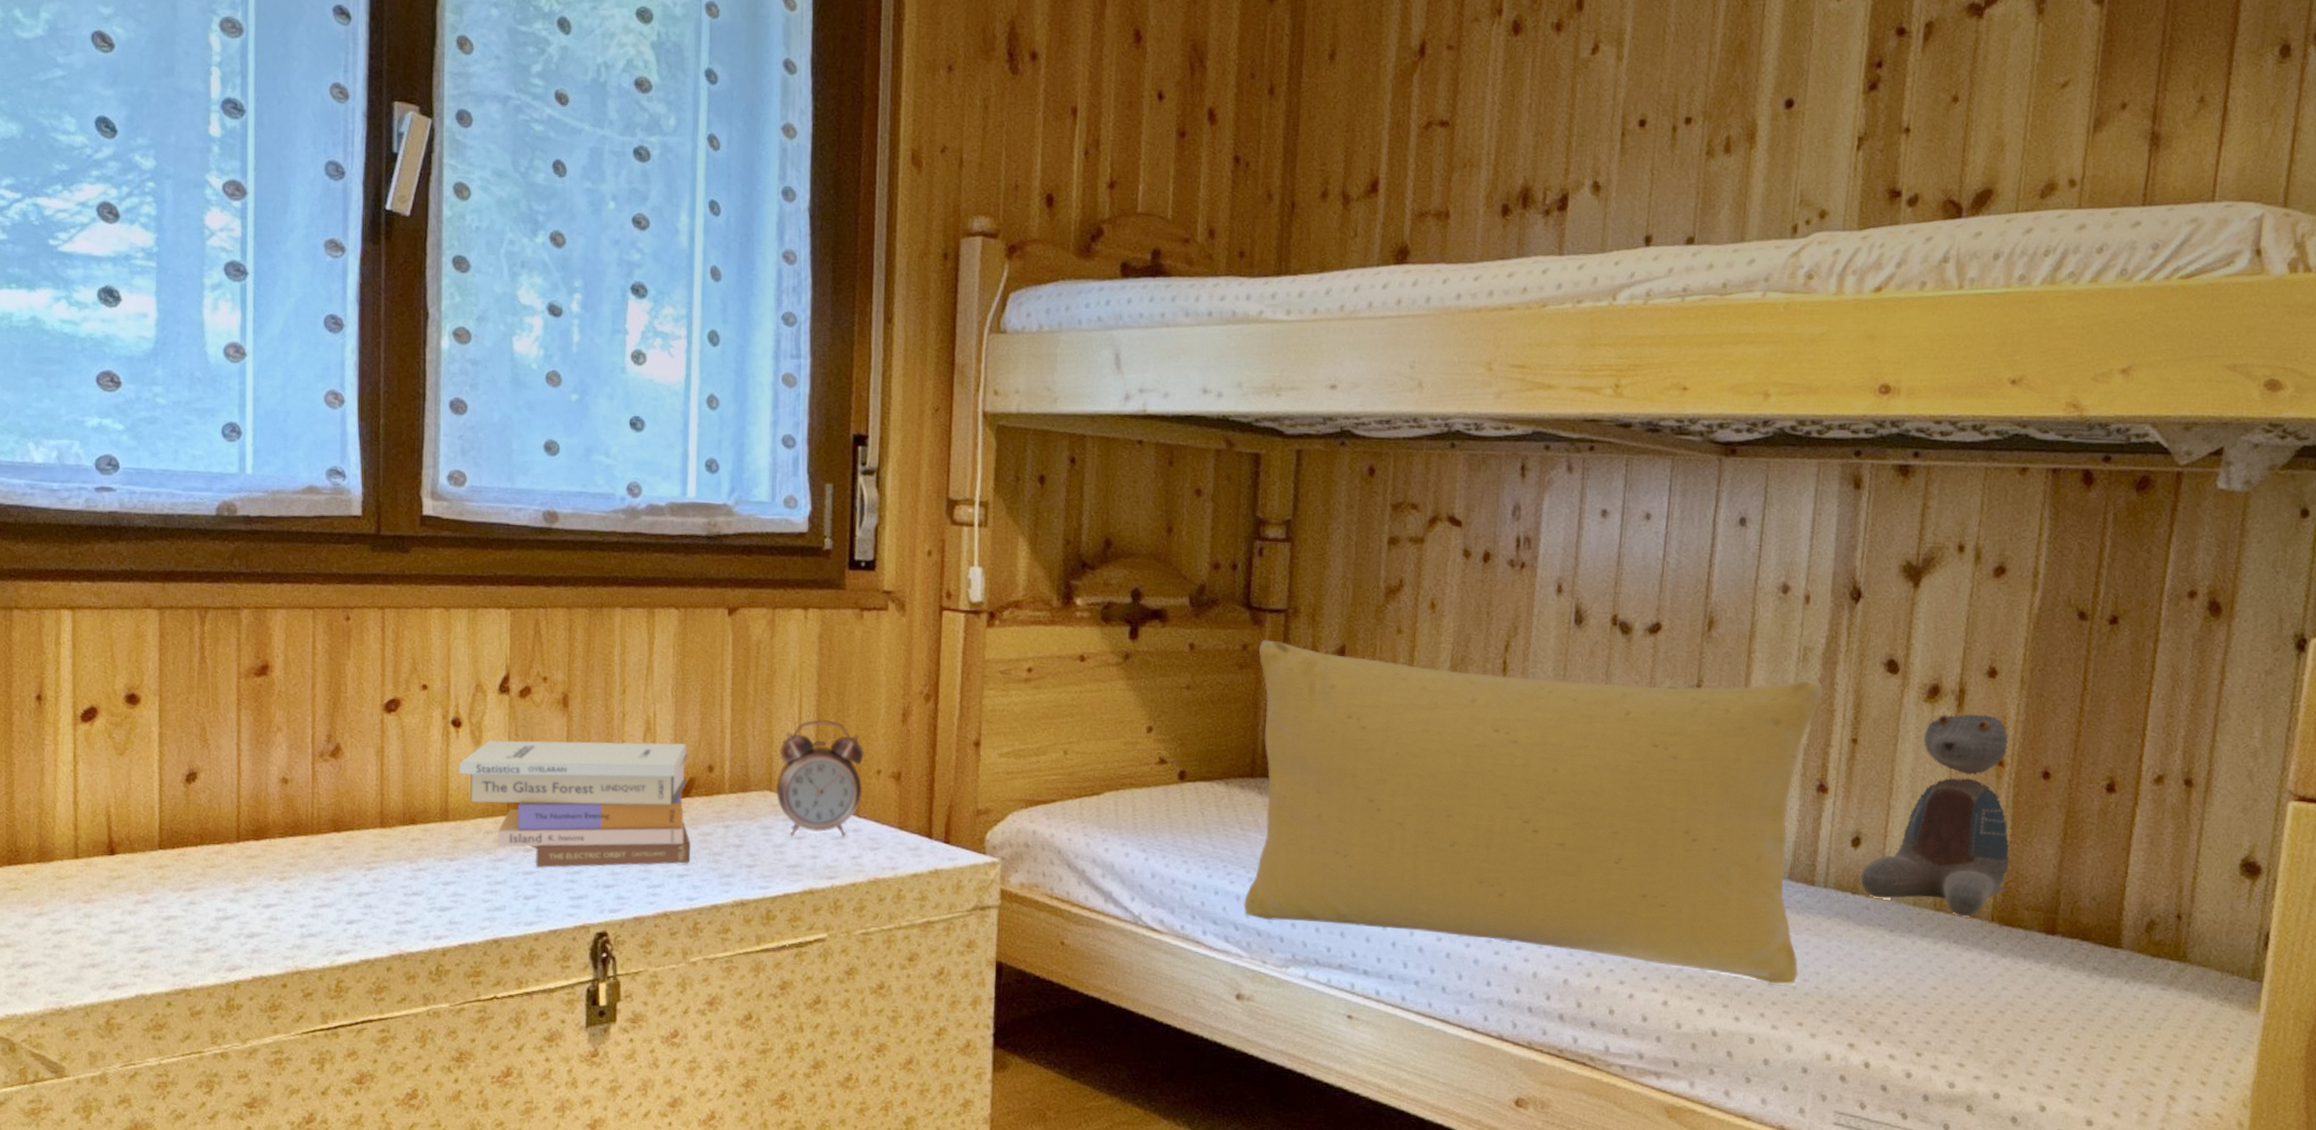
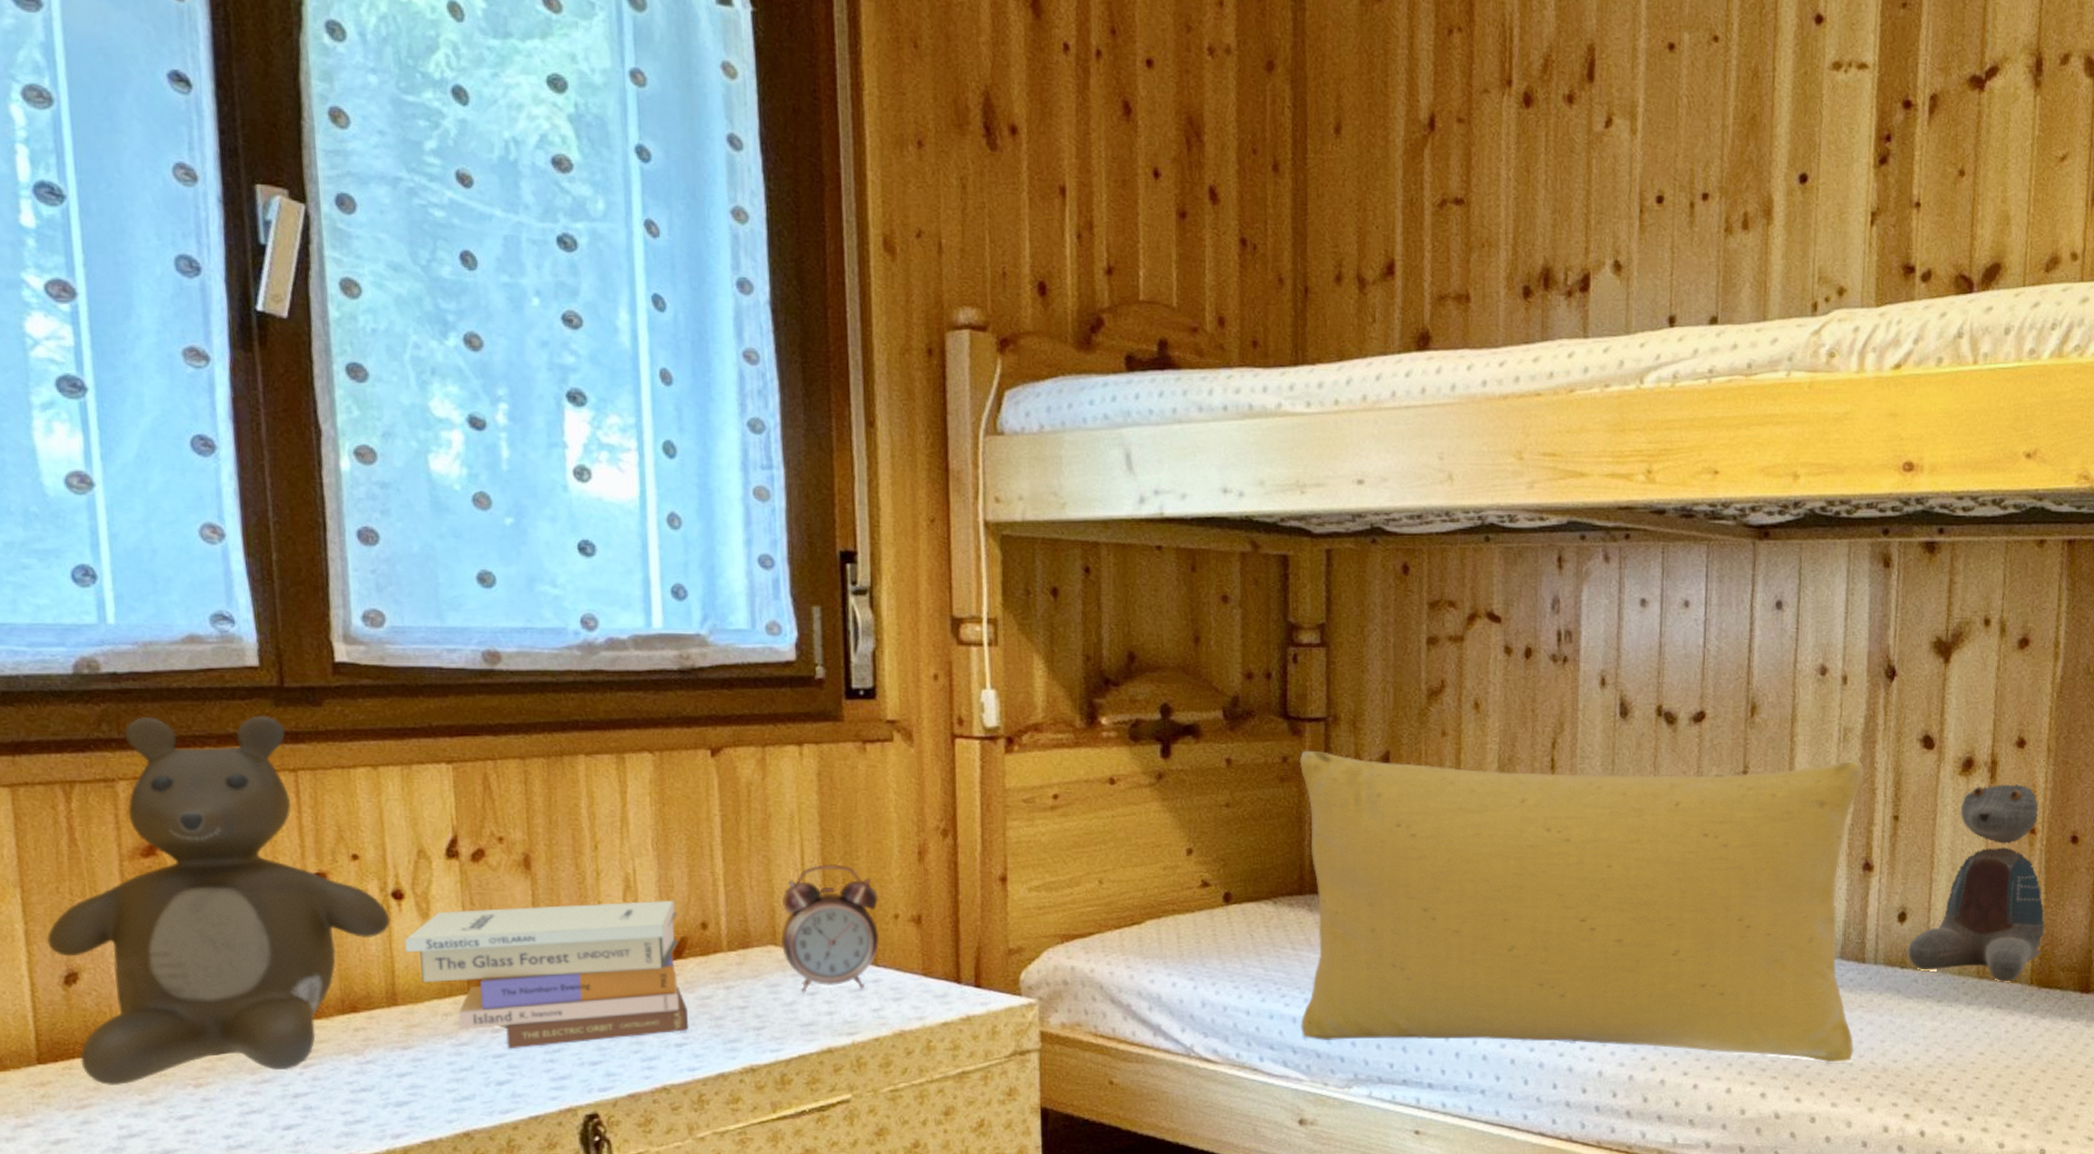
teddy bear: none [175,555,449,873] -> present [46,715,391,1085]

